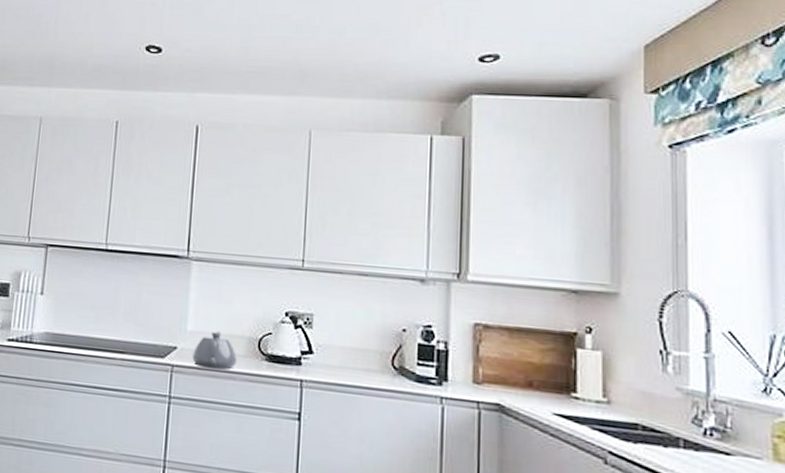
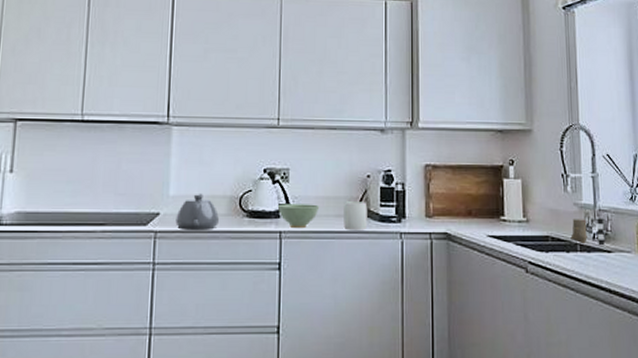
bowl: none [299,350,346,380] -> present [277,204,320,229]
mug: none [373,355,402,390] -> present [344,201,368,231]
coral: none [670,407,721,446] -> present [570,218,605,246]

